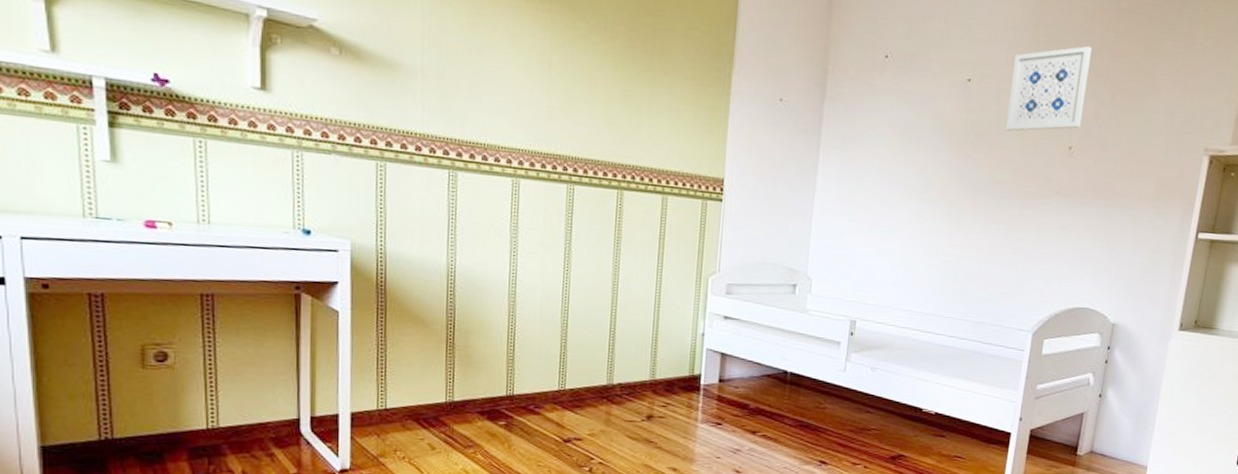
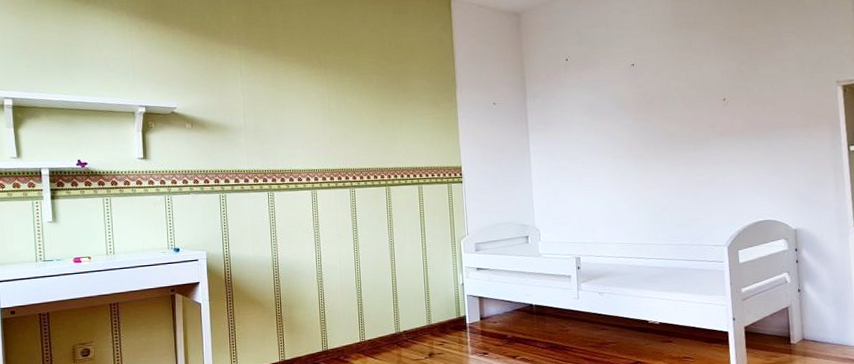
wall art: present [1005,45,1092,131] -> none [665,24,729,96]

